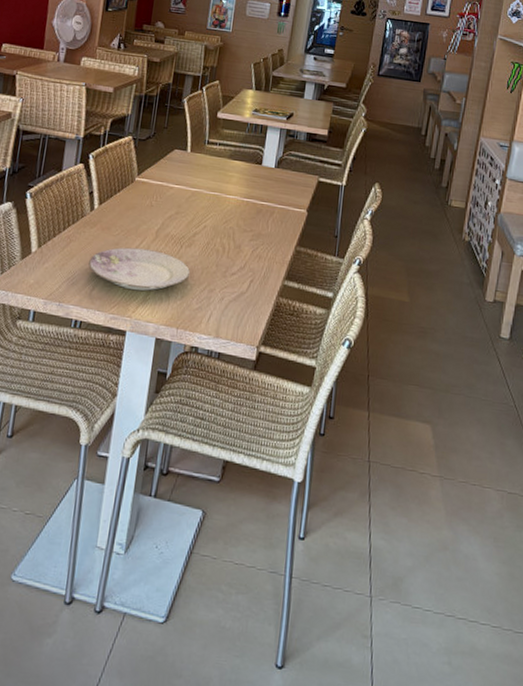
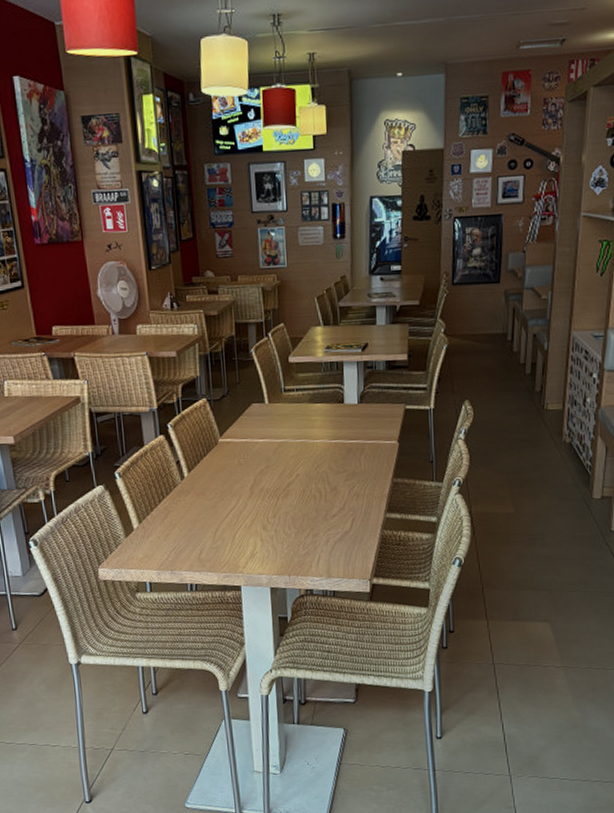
plate: present [88,247,191,291] -> none [191,506,292,548]

